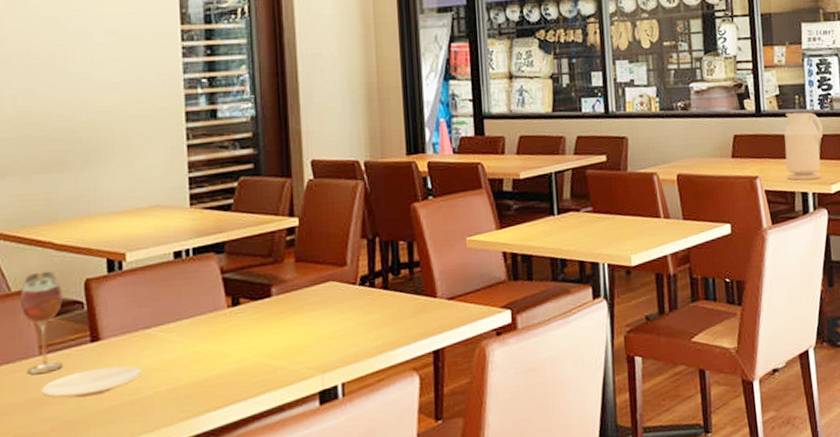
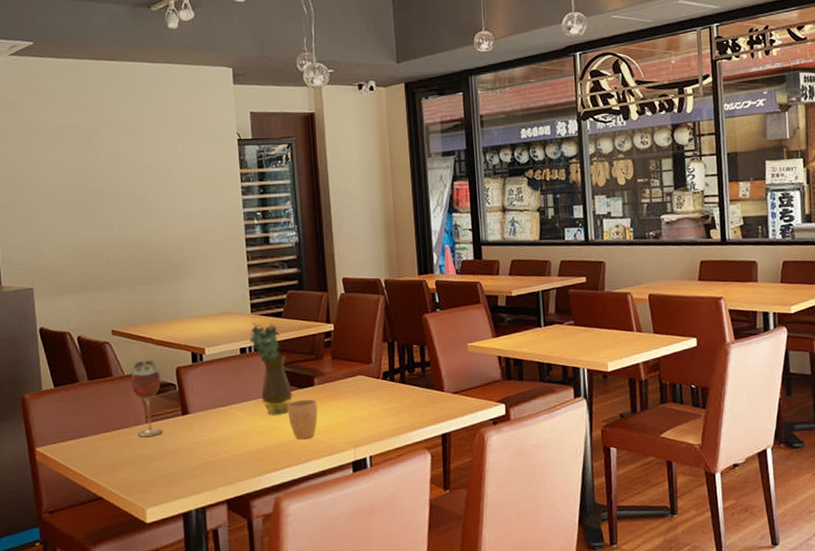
plate: present [41,365,143,398] -> none [148,434,221,456]
vase: none [186,217,244,336] -> present [249,322,294,415]
cup: none [235,314,275,366] -> present [287,399,318,439]
water jug: present [784,112,823,180] -> none [747,240,784,301]

